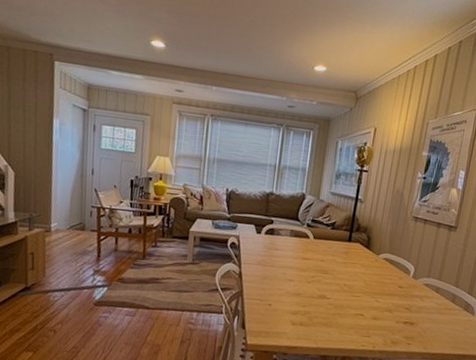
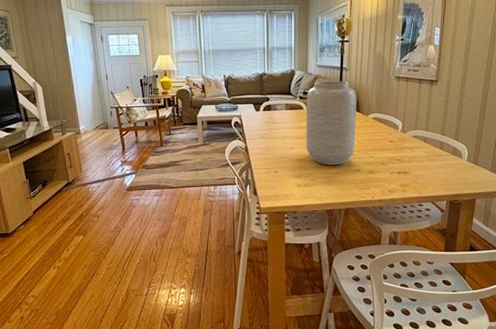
vase: none [307,210,370,306] -> present [306,81,357,165]

